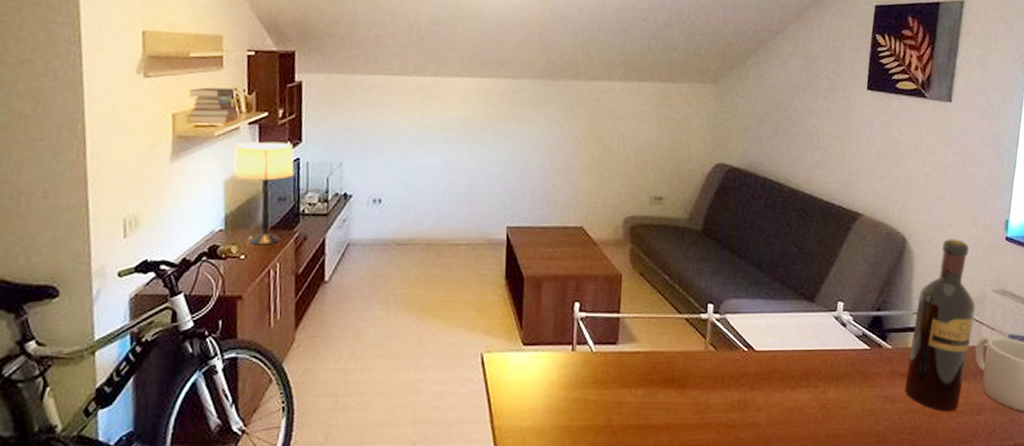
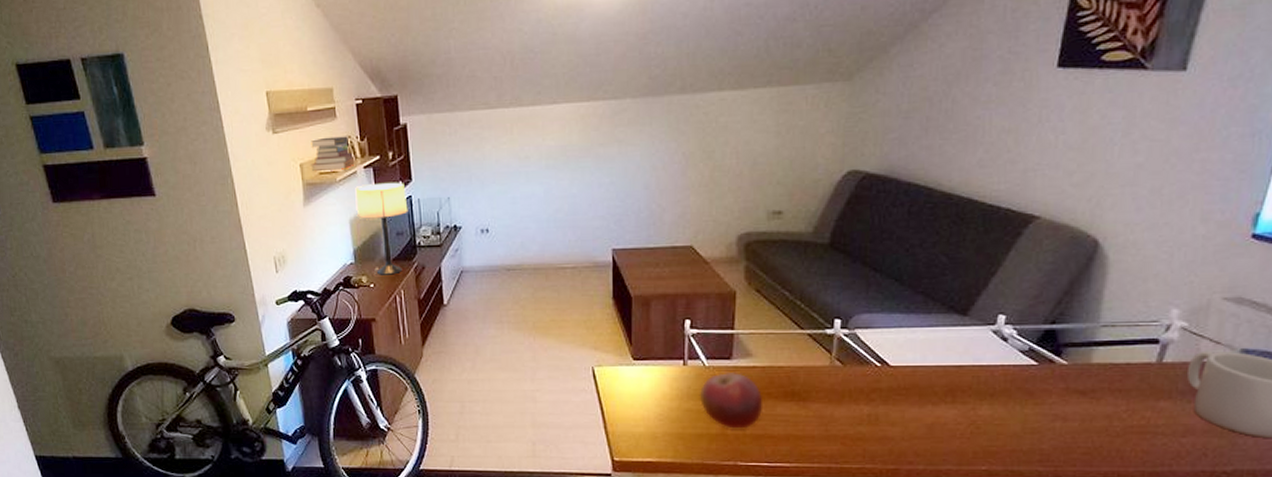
fruit: none [586,358,646,419] -> present [699,373,763,429]
wine bottle: present [904,239,976,412] -> none [1081,240,1195,433]

